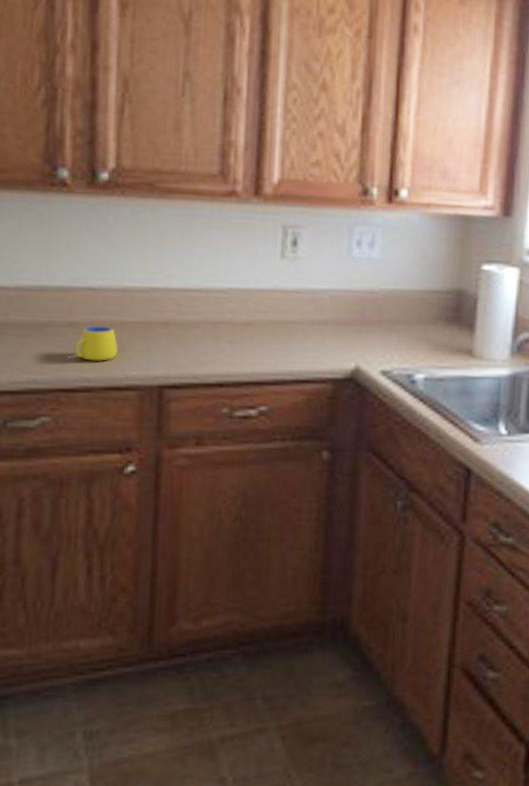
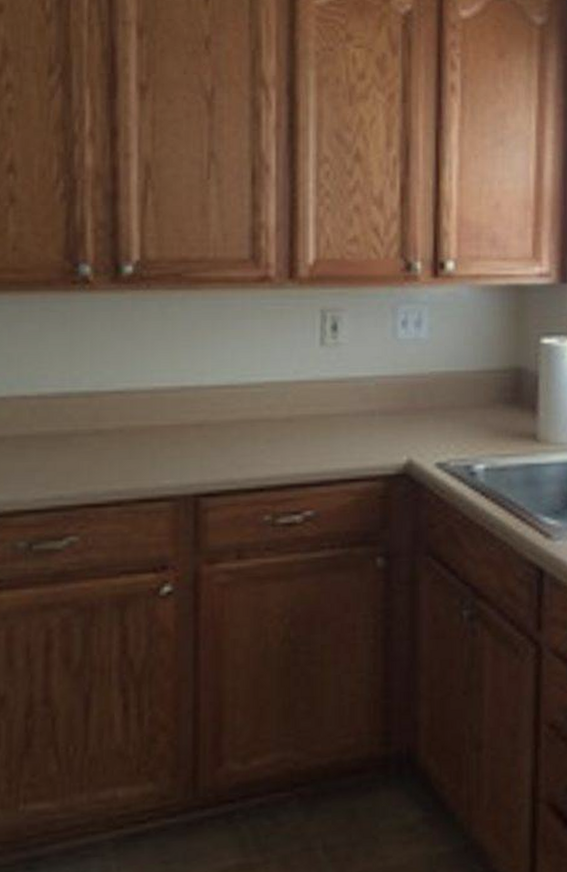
mug: present [68,326,118,361] -> none [95,432,148,471]

